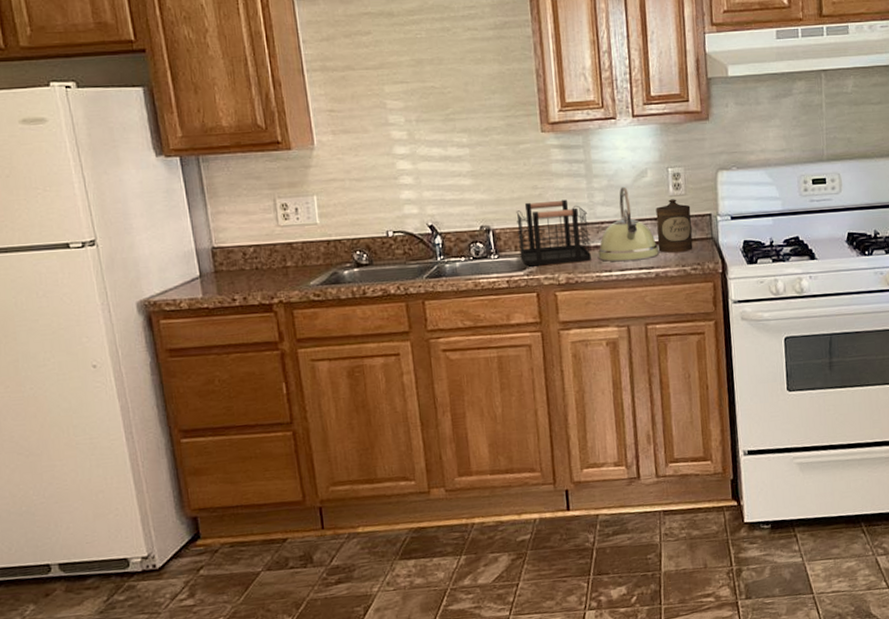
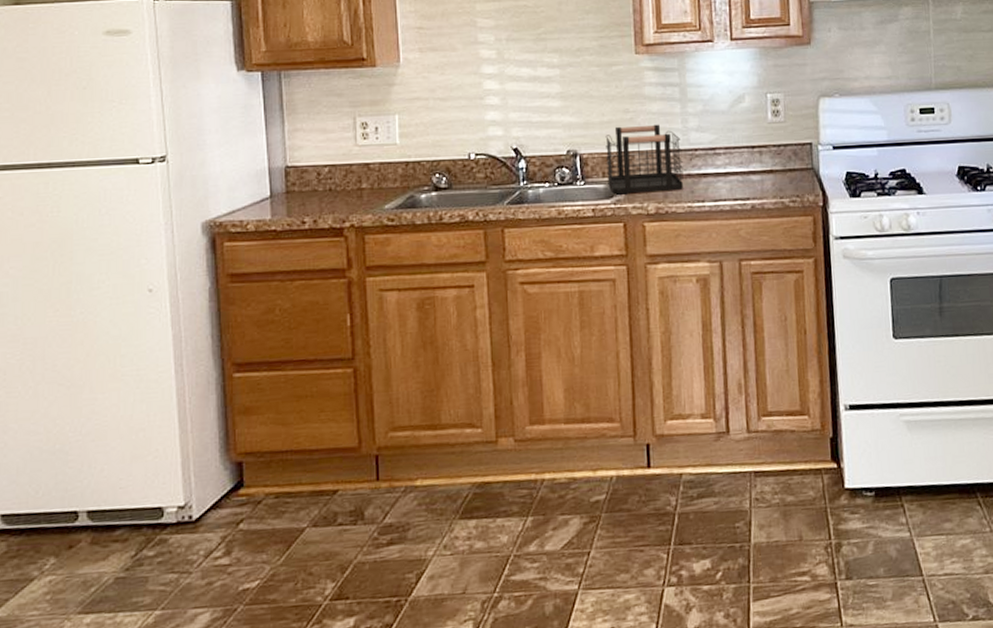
kettle: present [597,186,660,262] -> none [689,112,756,192]
canister: present [656,199,693,254] -> none [753,126,792,184]

